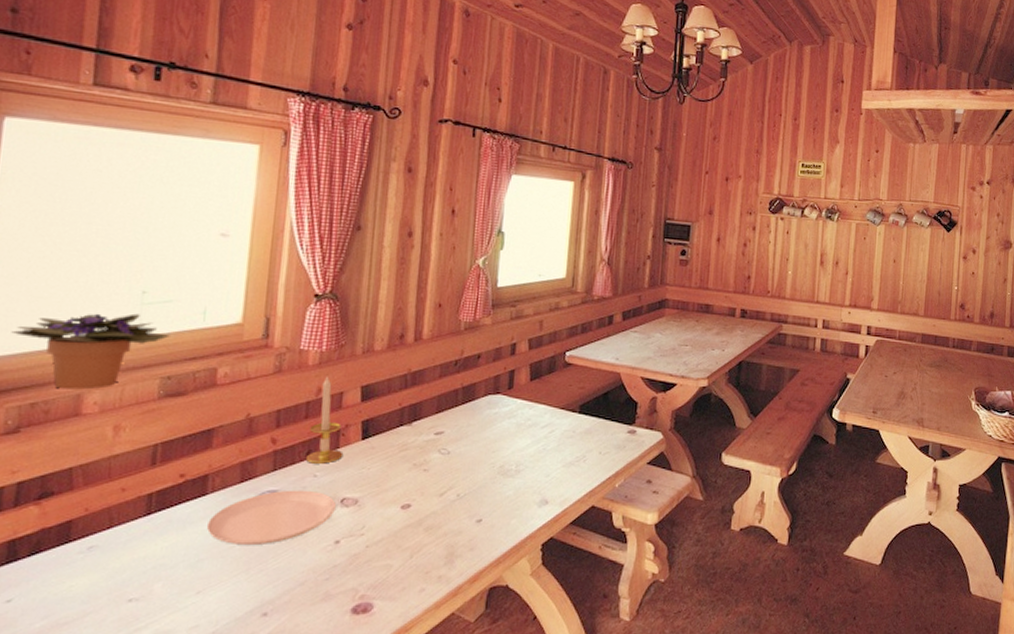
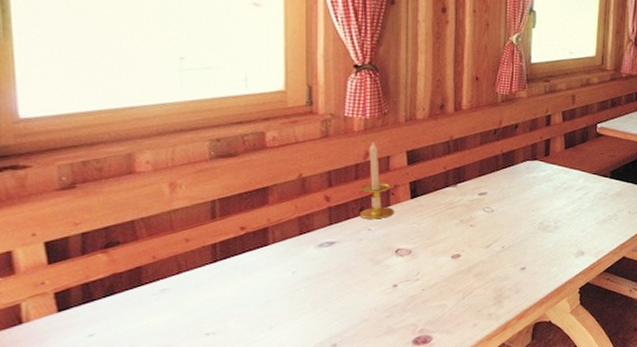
potted flower: present [11,313,170,390] -> none [50,77,214,150]
plate: present [207,490,336,546] -> none [273,241,391,289]

